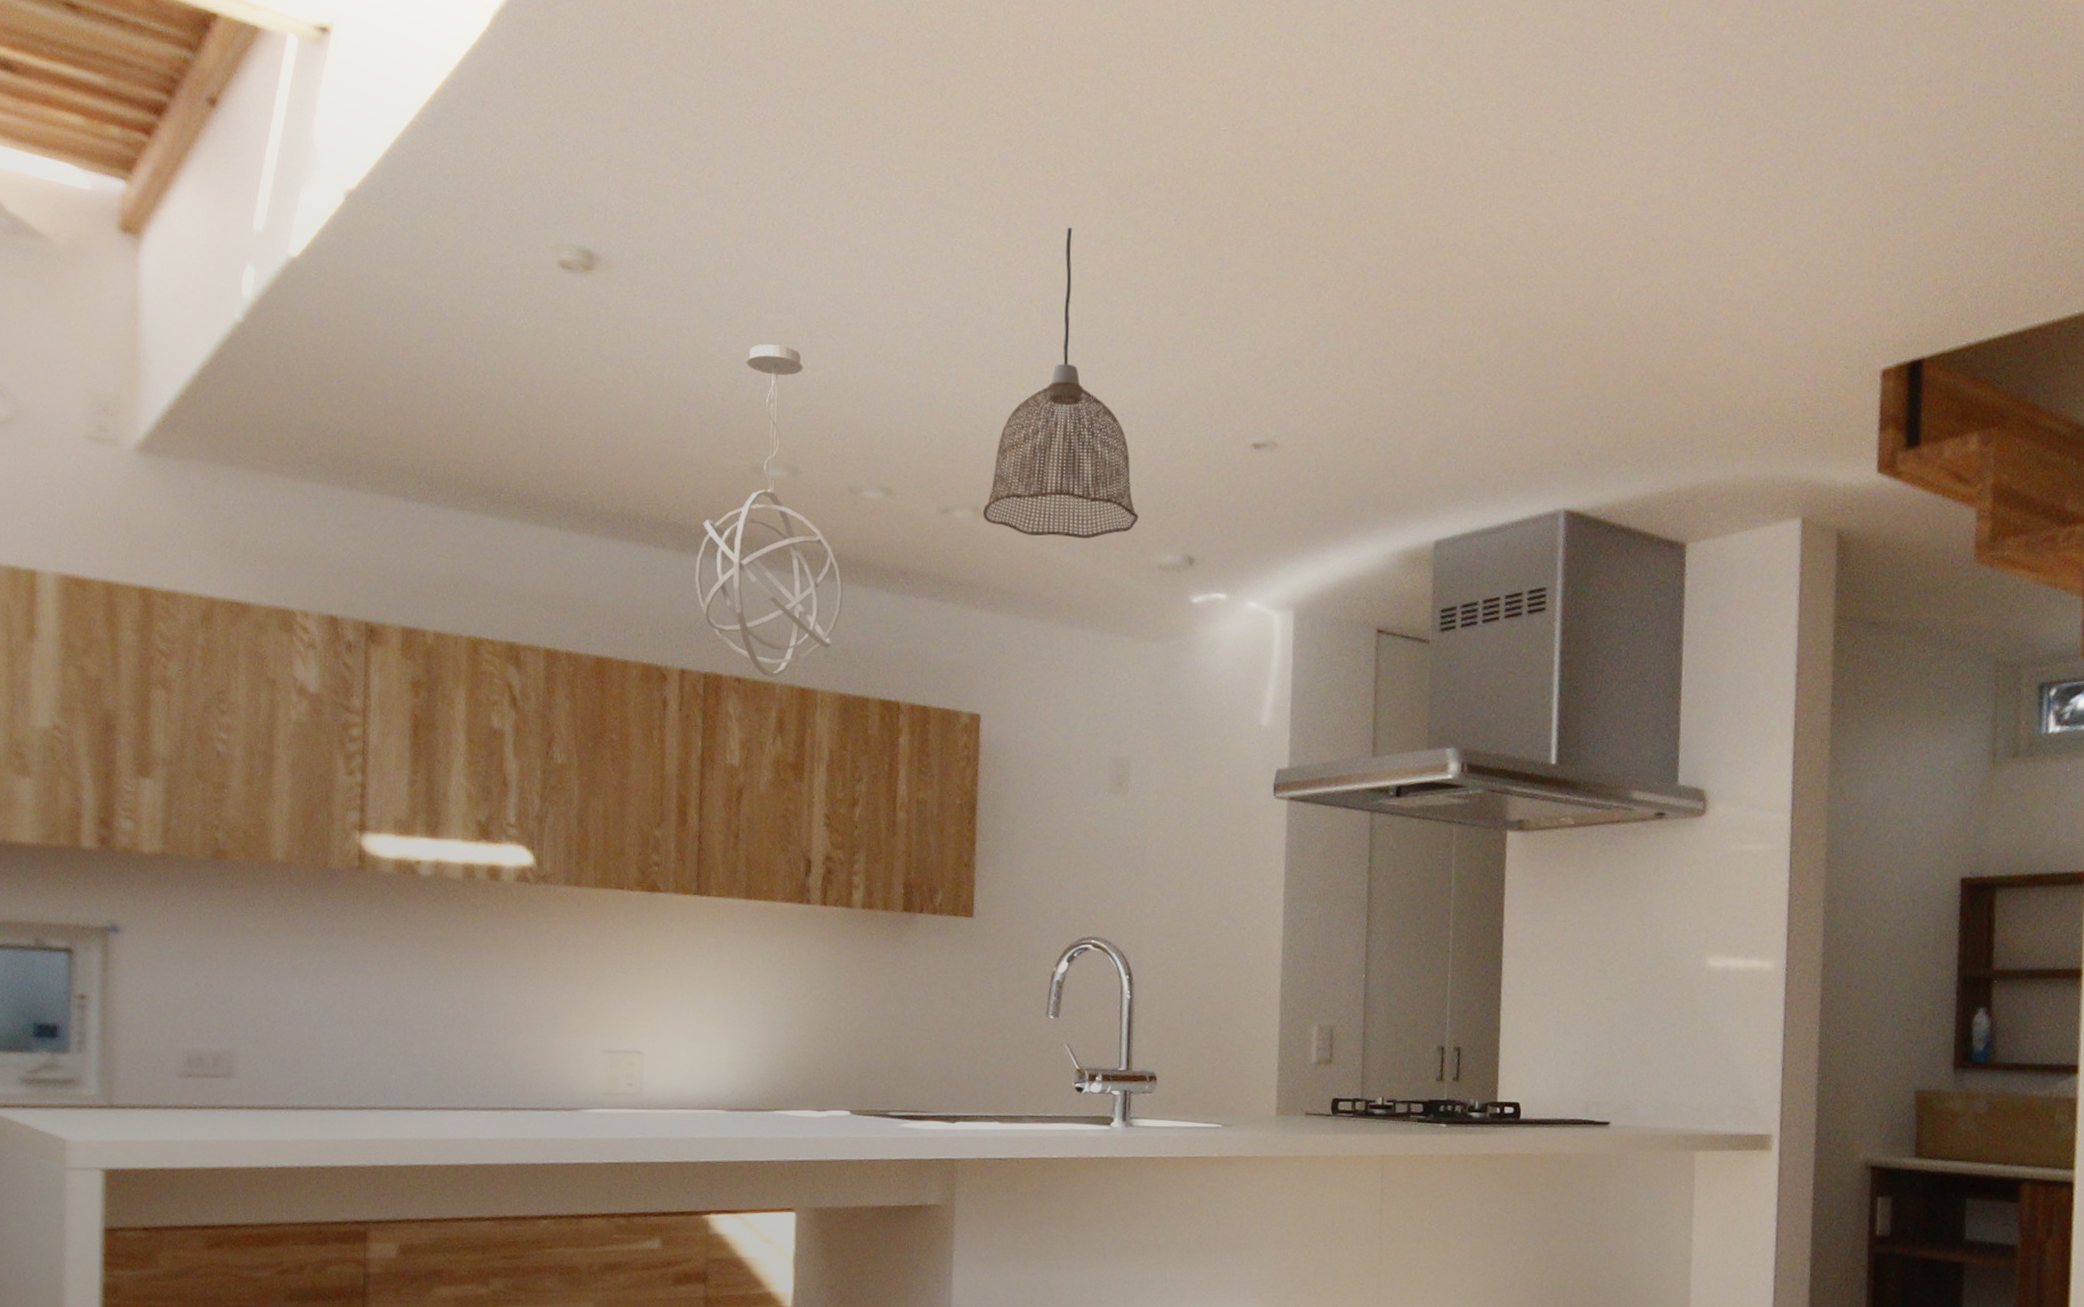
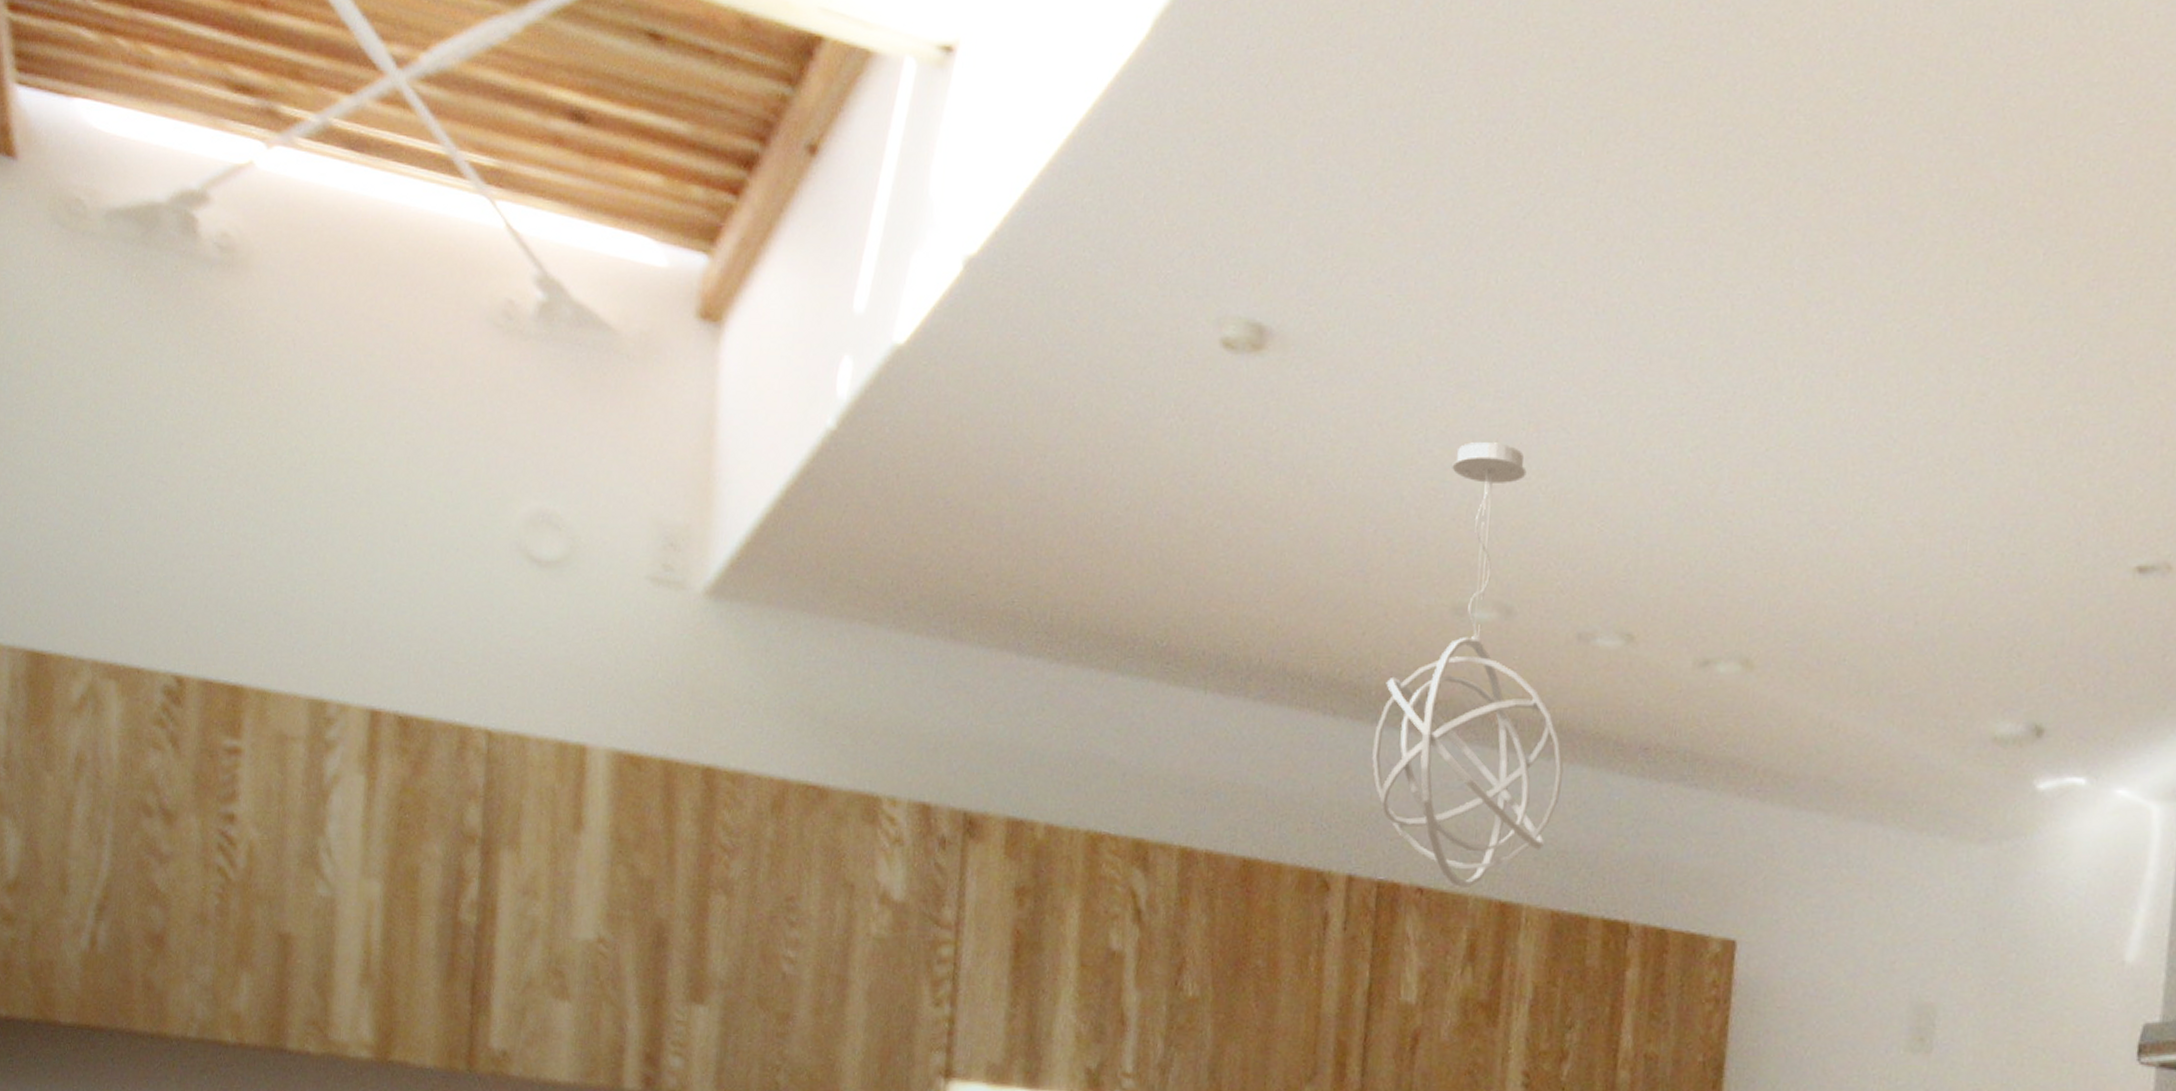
pendant lamp: present [982,227,1139,539] -> none [1754,269,1969,702]

